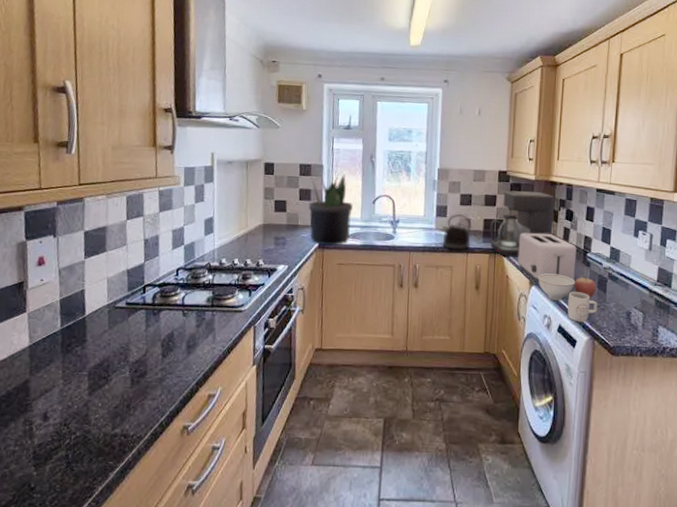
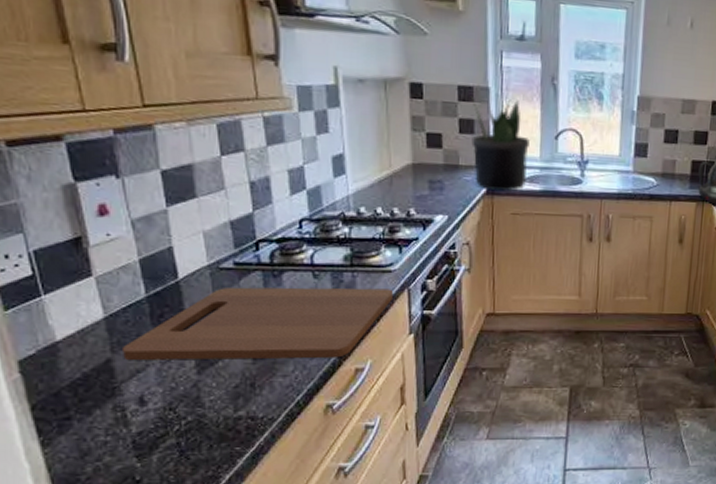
cutting board: none [37,322,243,385] -> present [123,287,394,360]
kettle: present [442,214,472,250] -> none [640,154,677,198]

